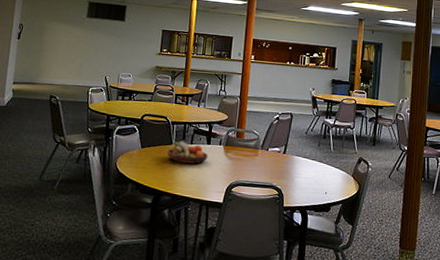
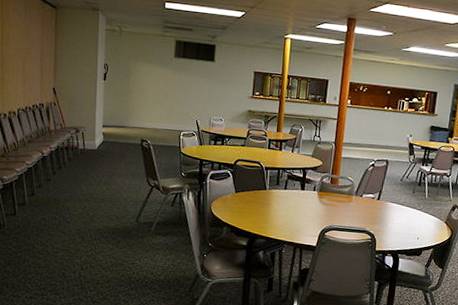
fruit bowl: present [167,141,208,164] -> none [261,186,302,209]

